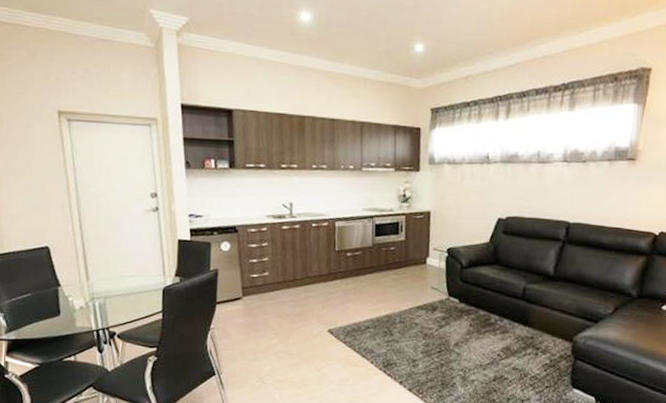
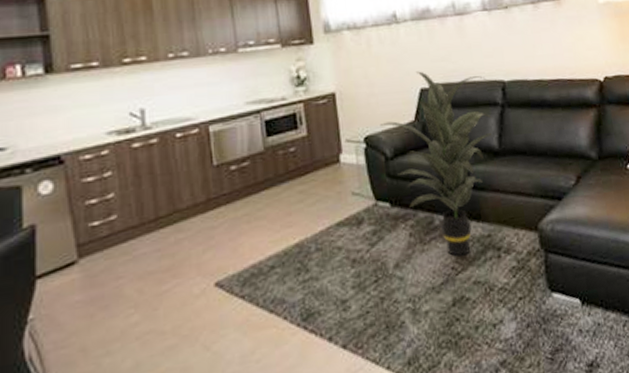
indoor plant: none [461,204,554,348] -> present [379,71,492,257]

